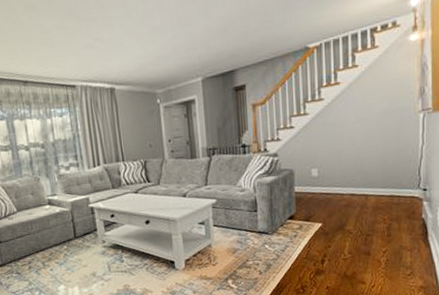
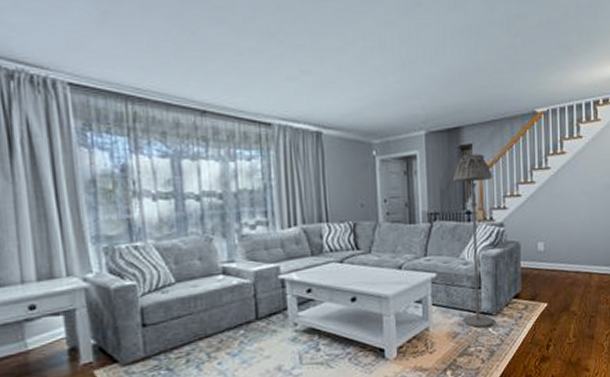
floor lamp: none [228,92,269,245] -> present [452,154,493,328]

